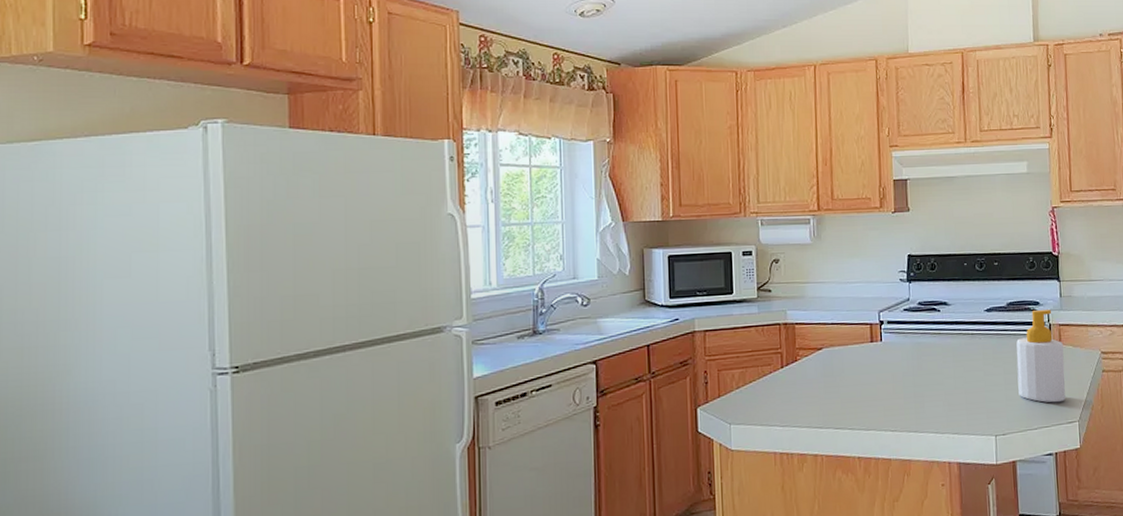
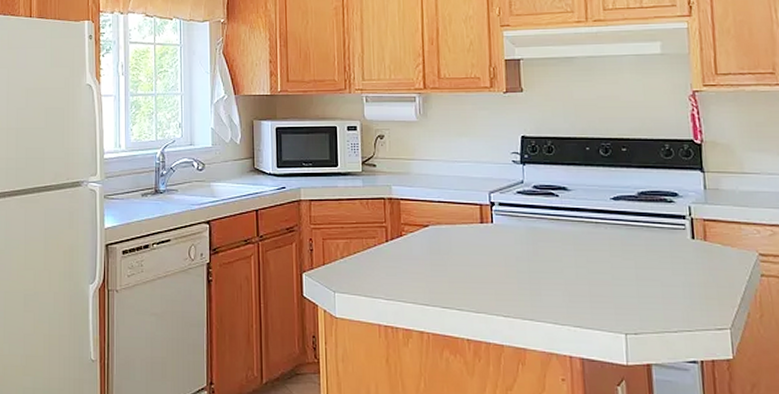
soap bottle: present [1016,309,1066,403] -> none [650,201,713,306]

